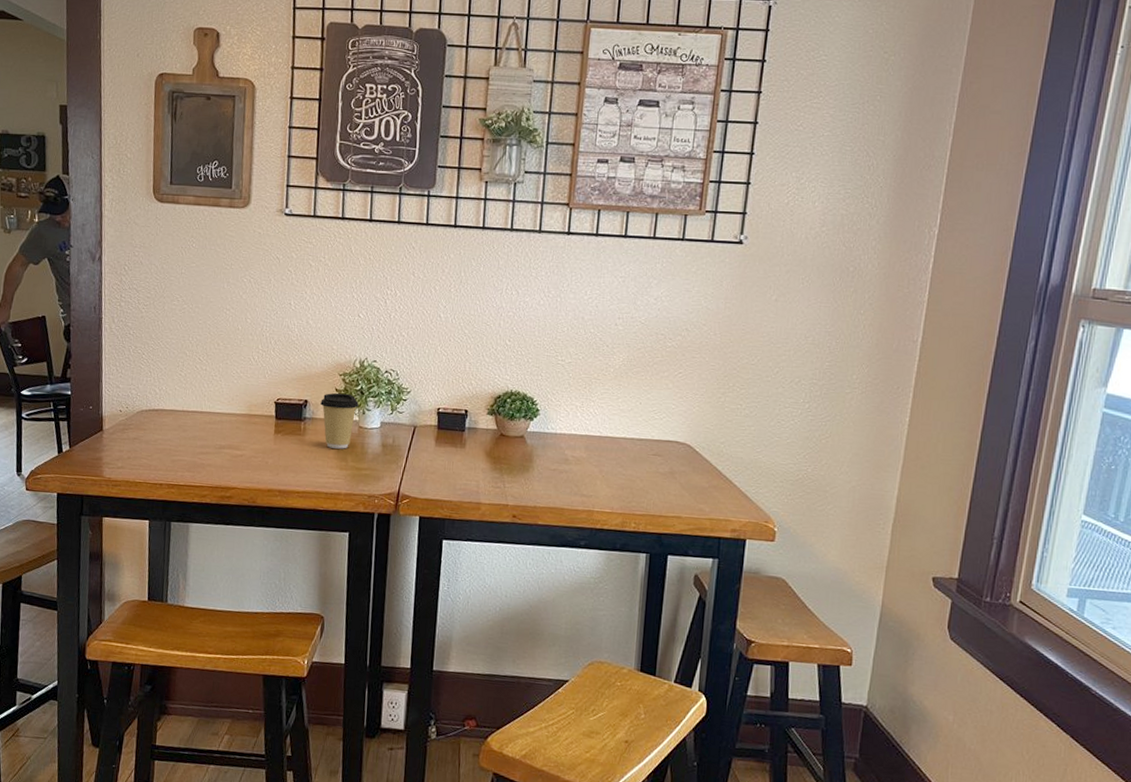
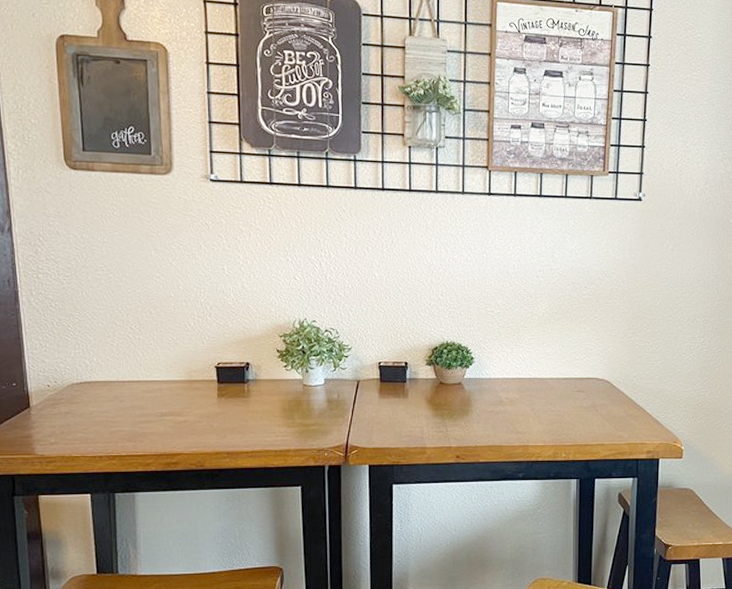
coffee cup: present [320,392,360,449] -> none [263,353,302,407]

